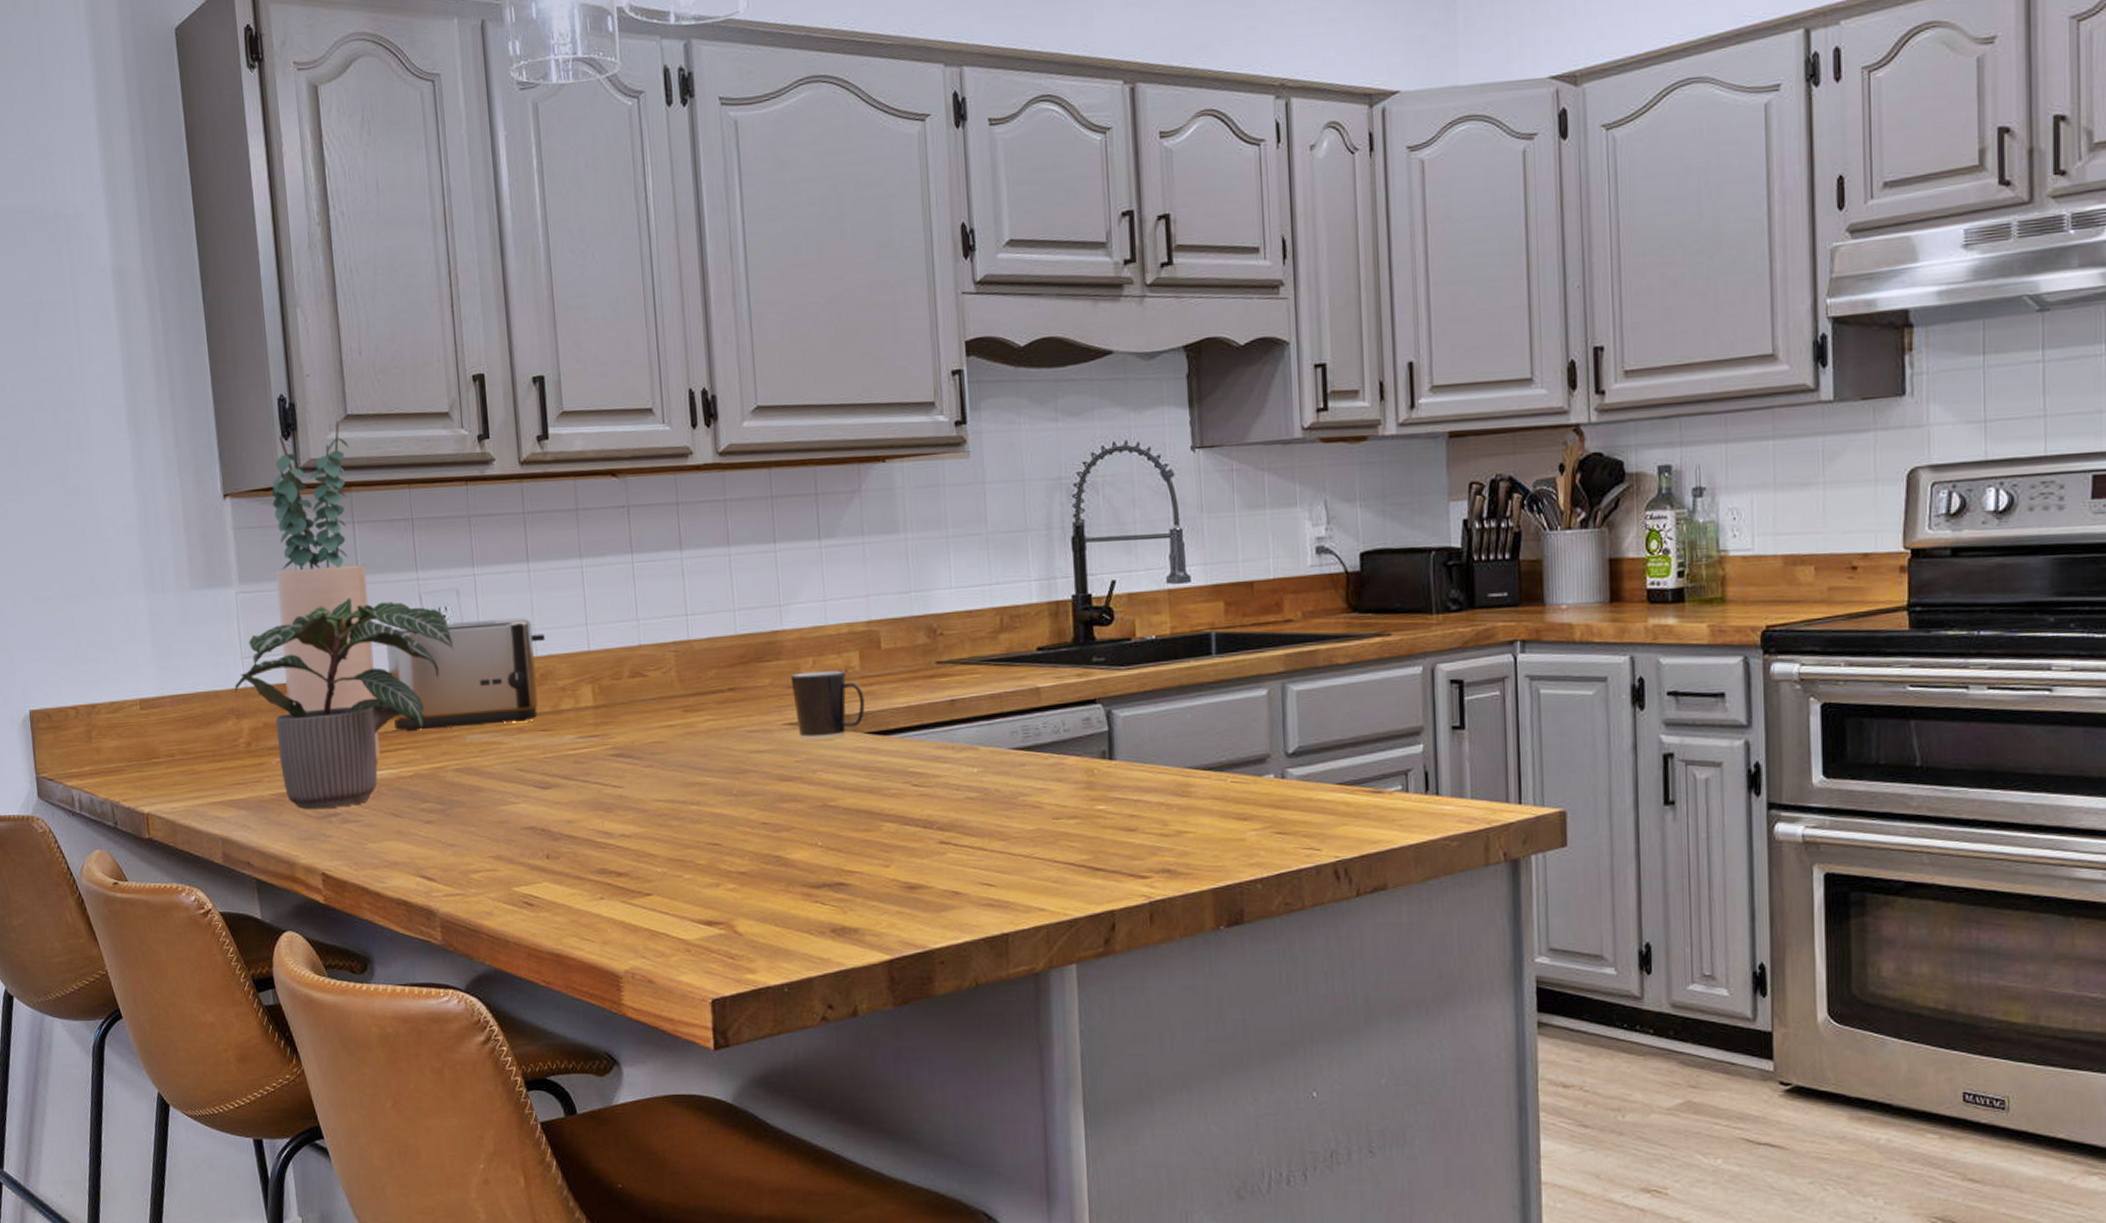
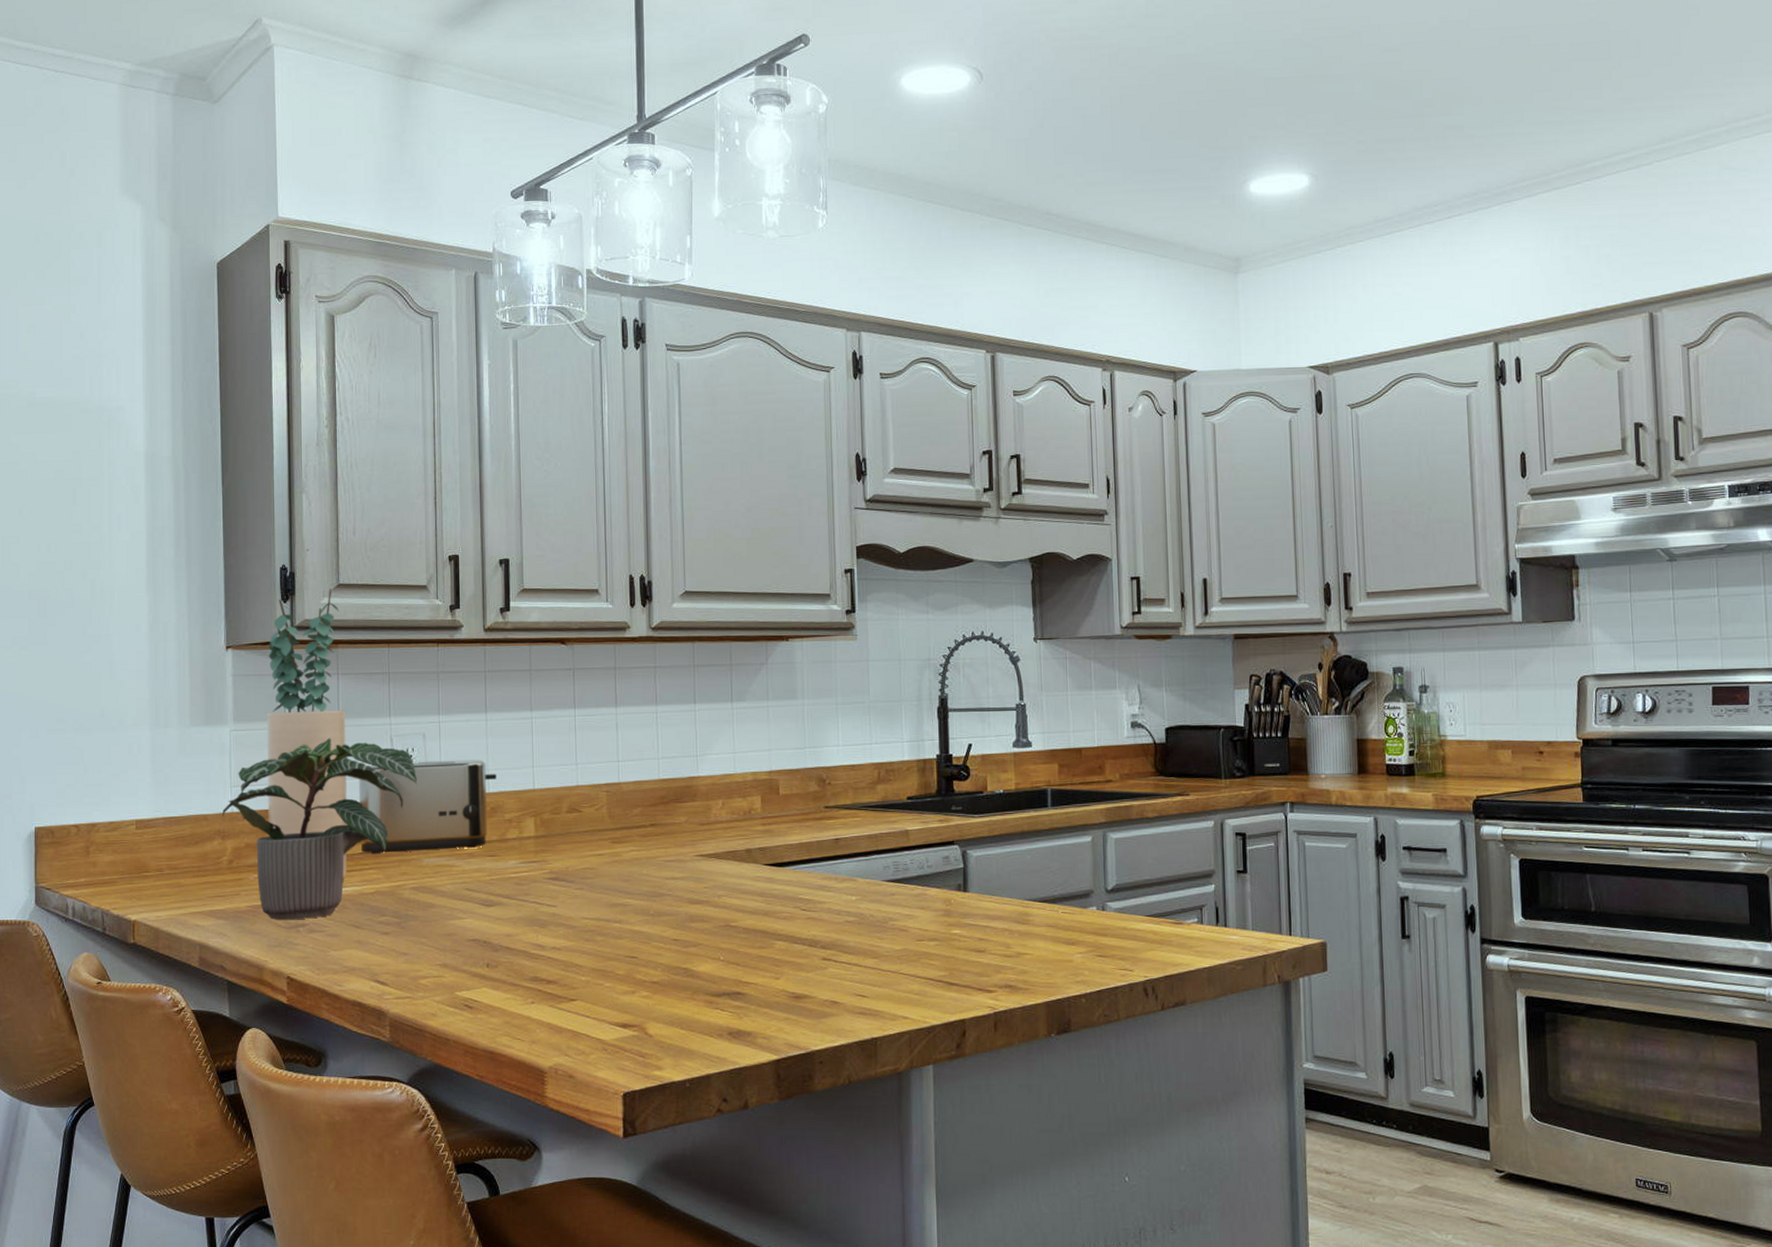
mug: present [790,670,865,741] -> none [703,811,764,870]

